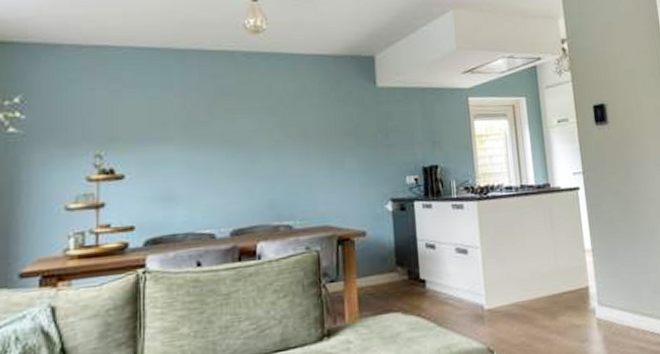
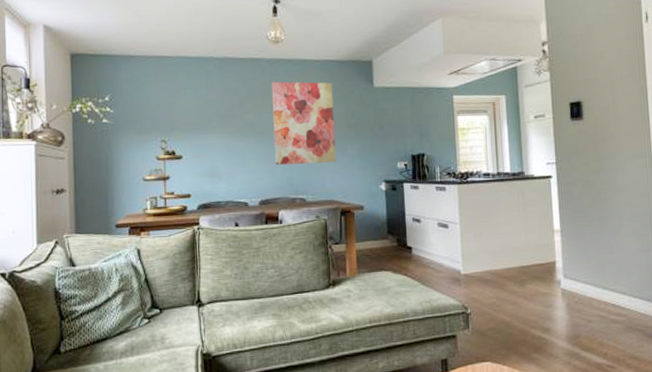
wall art: none [249,79,332,184] -> present [271,81,336,165]

